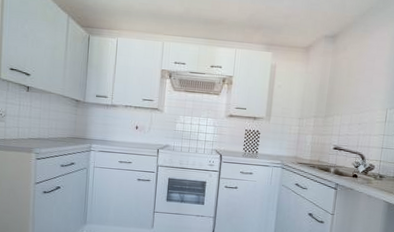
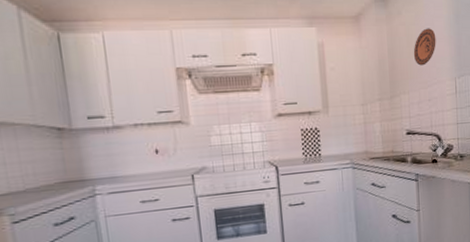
decorative plate: none [351,64,375,95] -> present [413,28,436,66]

